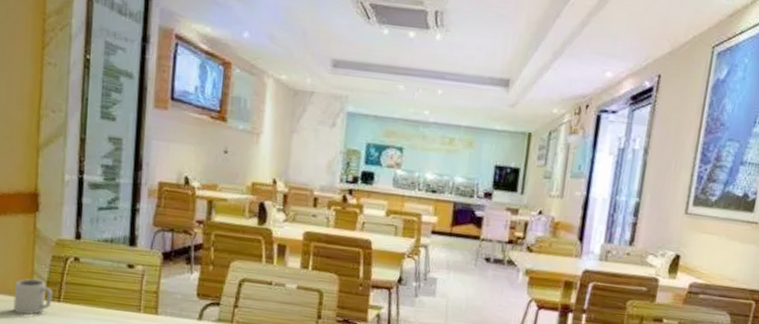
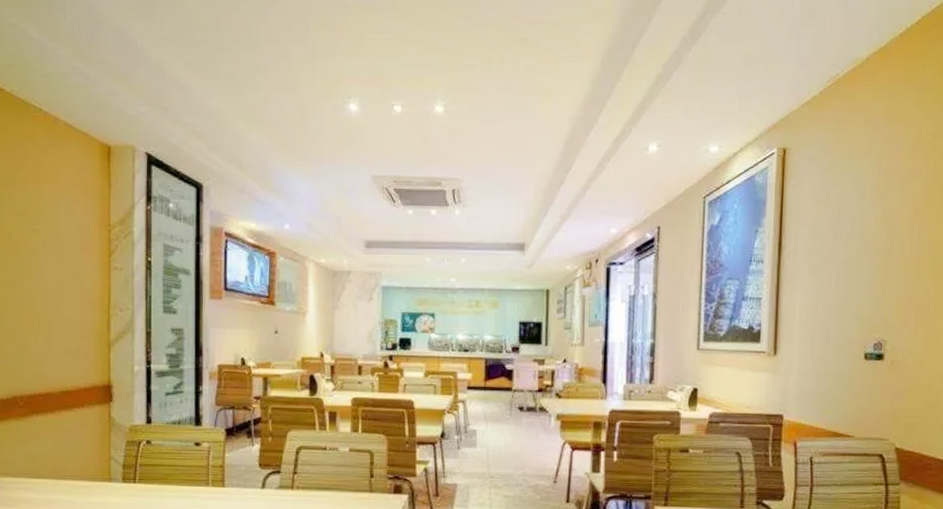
cup: present [13,279,53,315] -> none [94,464,129,498]

